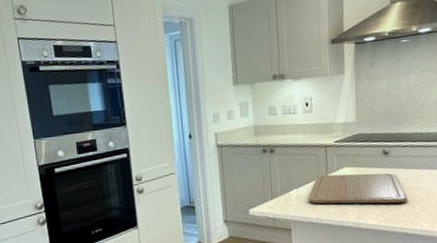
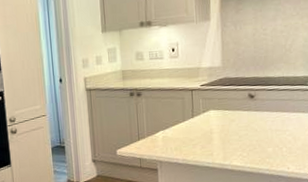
chopping board: present [308,173,407,204] -> none [174,116,274,146]

